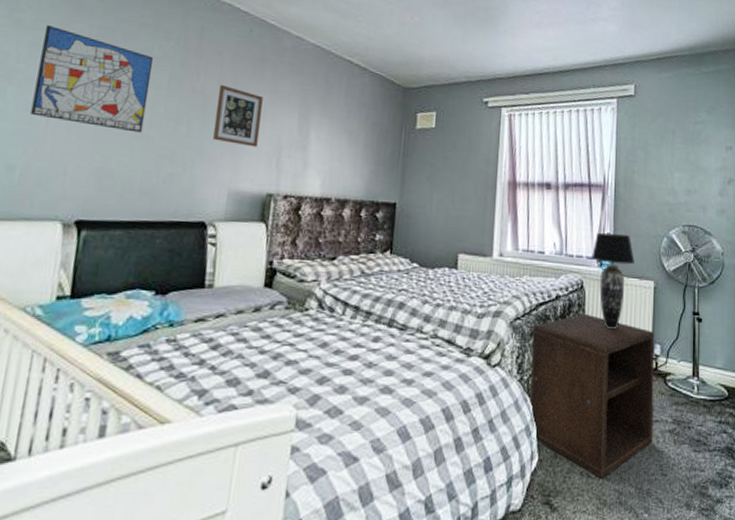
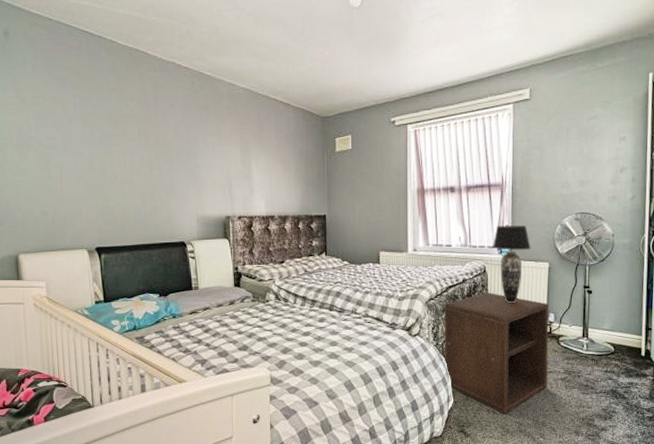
wall art: present [30,24,153,133] -> none [43,99,128,178]
picture frame: present [213,84,263,147] -> none [176,132,213,180]

